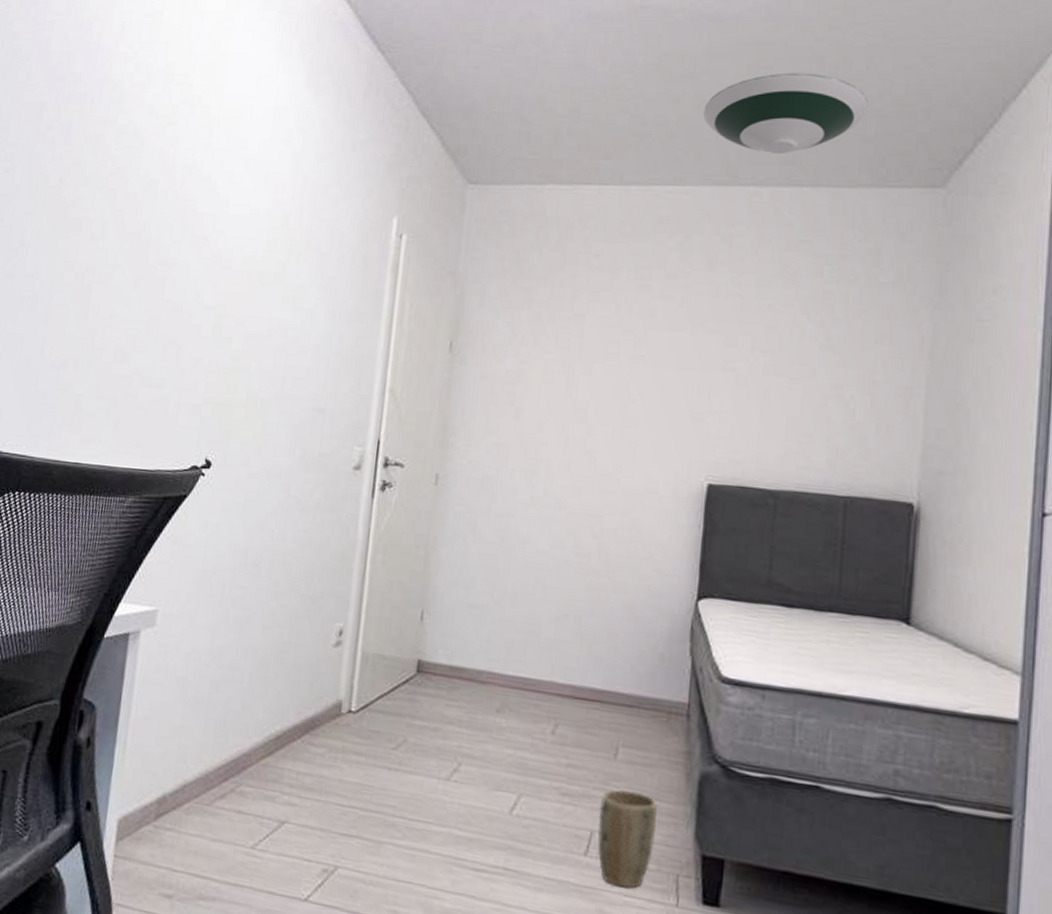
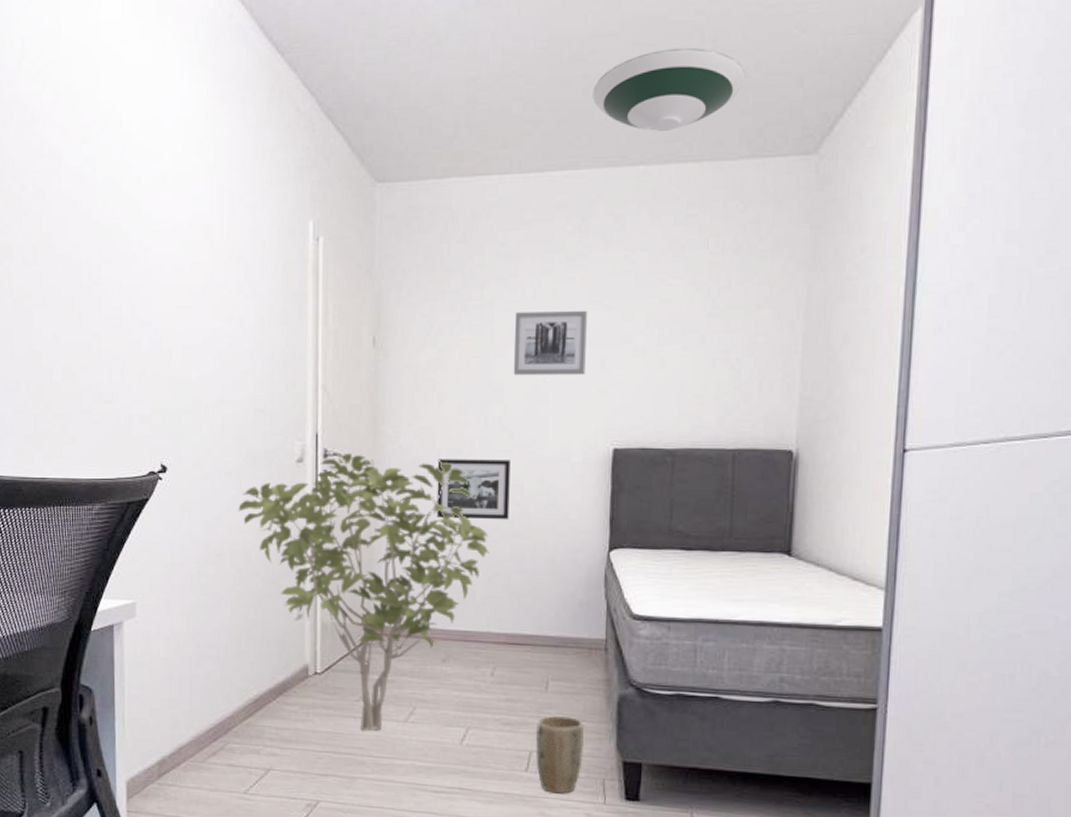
shrub: none [283,463,561,788] -> present [238,453,490,731]
picture frame: none [503,479,591,554] -> present [436,459,511,520]
wall art: none [600,328,686,401] -> present [513,310,587,376]

